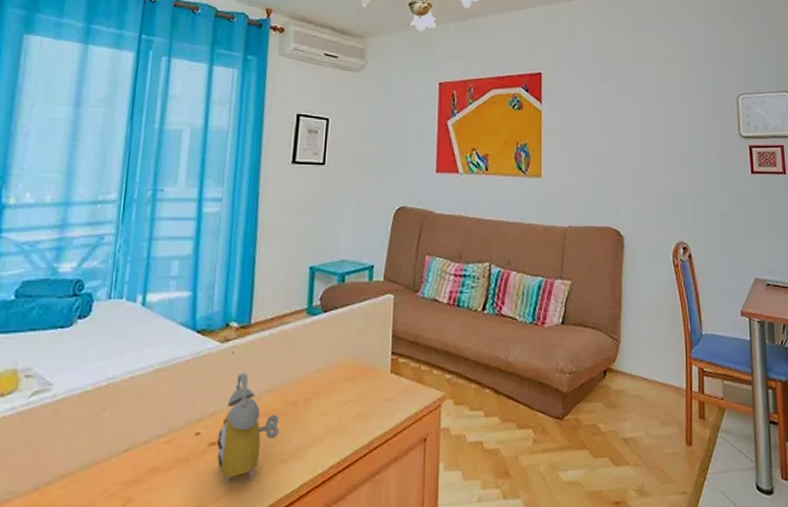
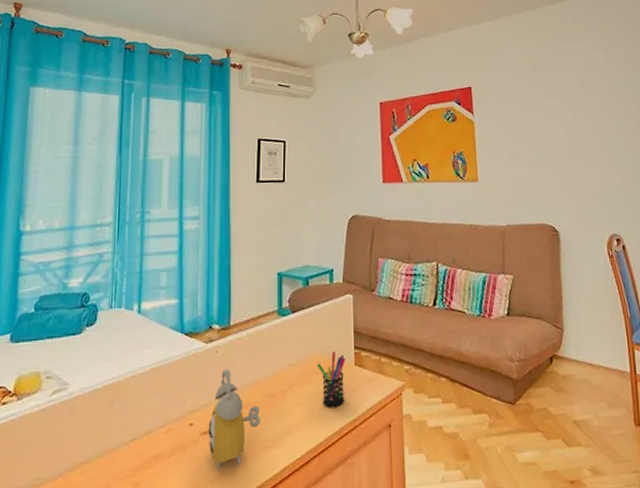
pen holder: none [347,356,382,419] -> present [316,350,346,408]

